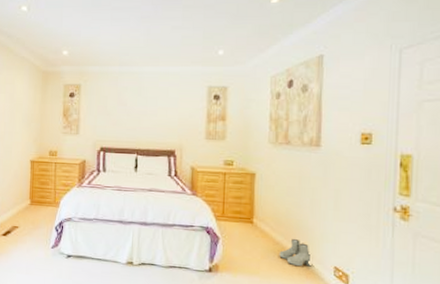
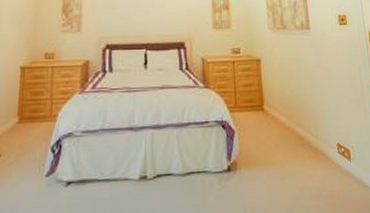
boots: present [279,239,313,267] -> none [290,121,320,150]

